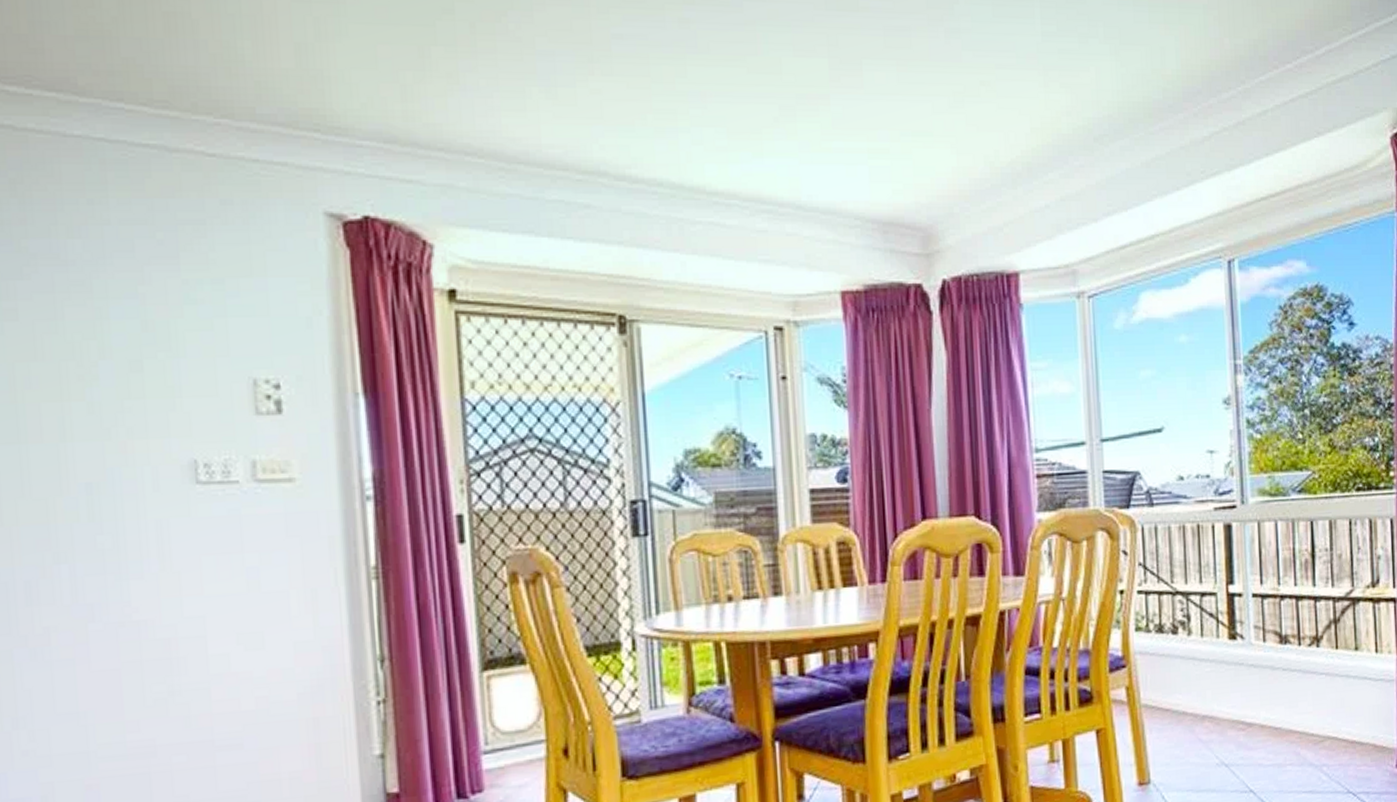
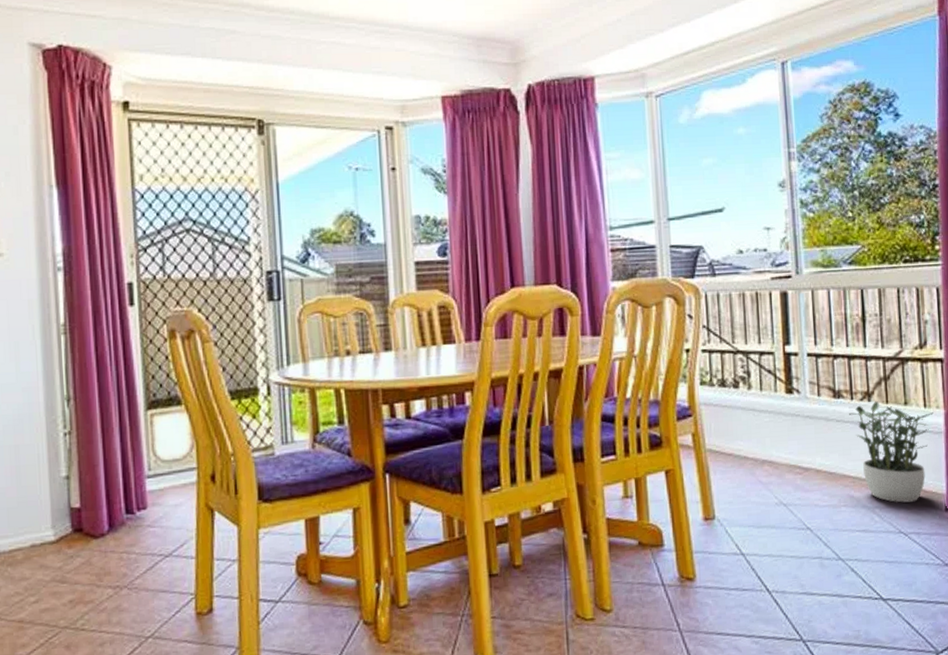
potted plant: none [1296,647,1385,760] -> present [849,401,933,503]

